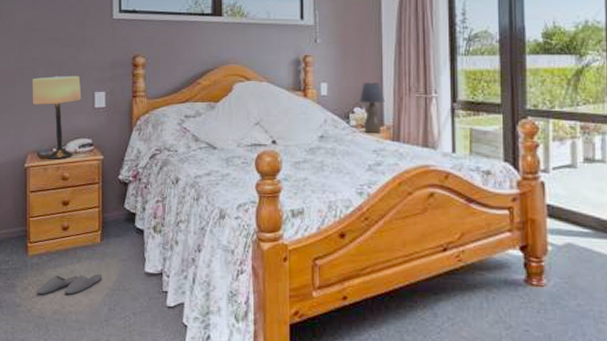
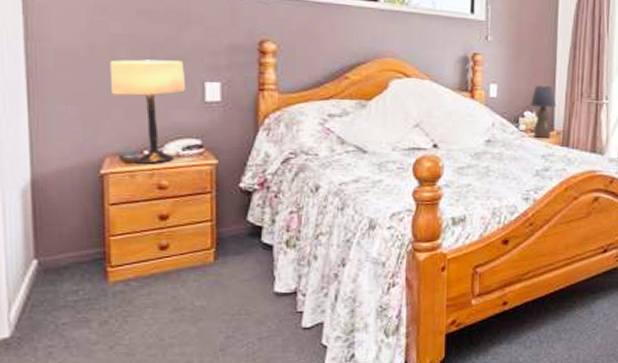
slippers: present [37,273,102,295] -> none [122,297,216,328]

